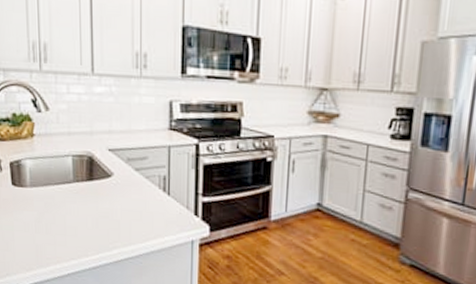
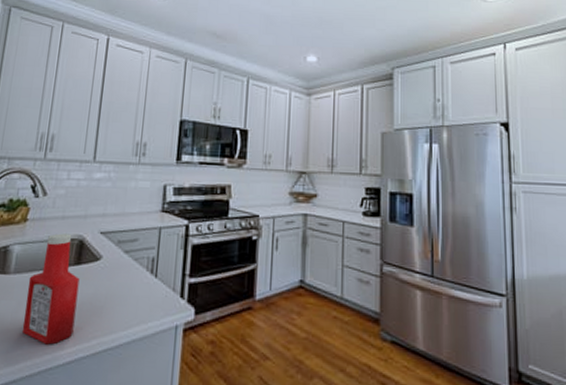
ketchup bottle: none [45,149,95,252] -> present [21,233,80,345]

